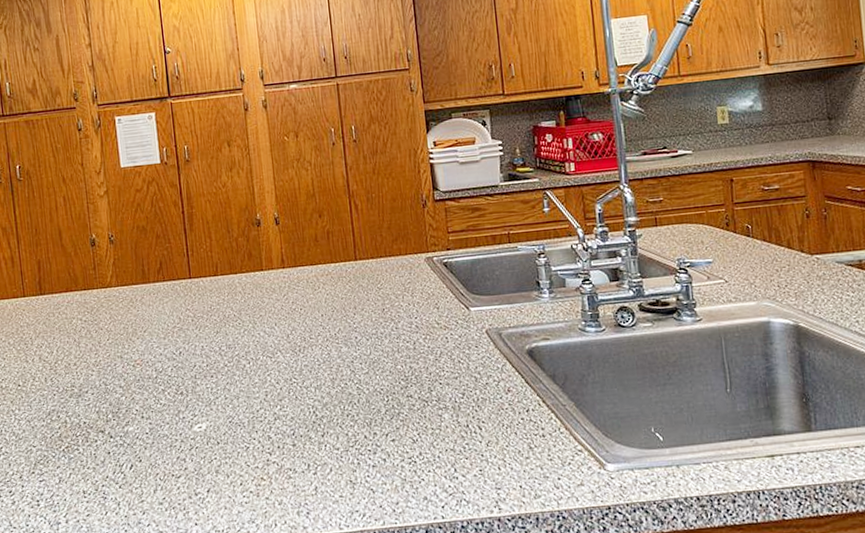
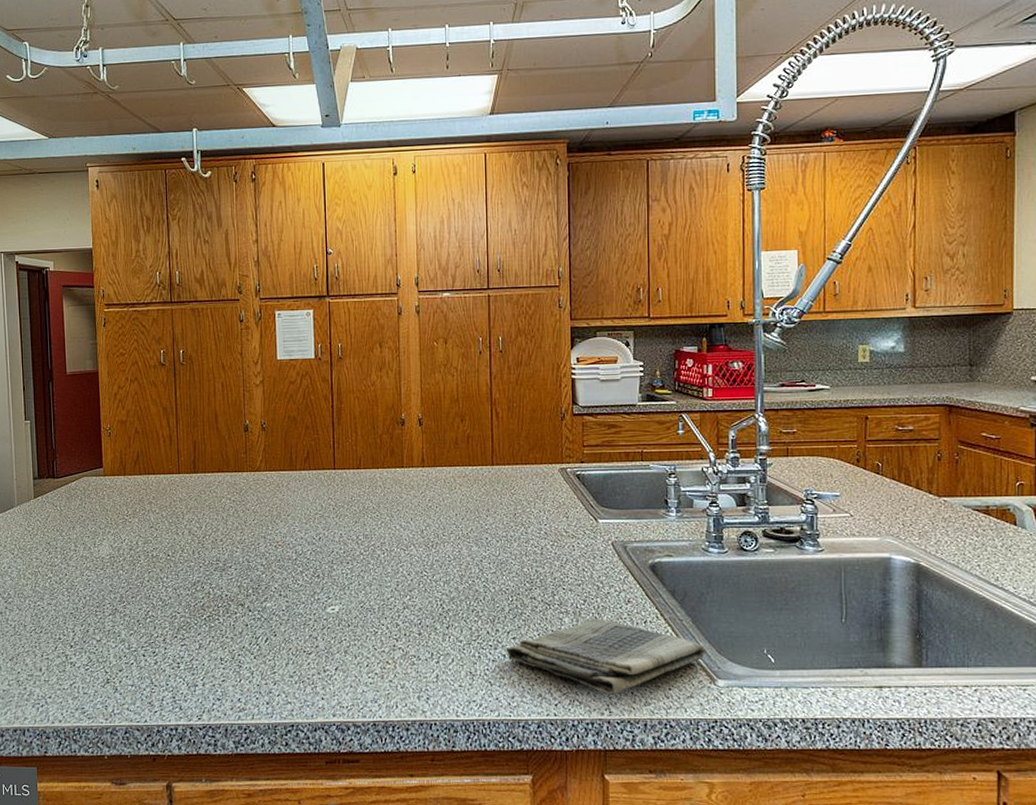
dish towel: none [387,411,593,491] -> present [507,618,706,695]

